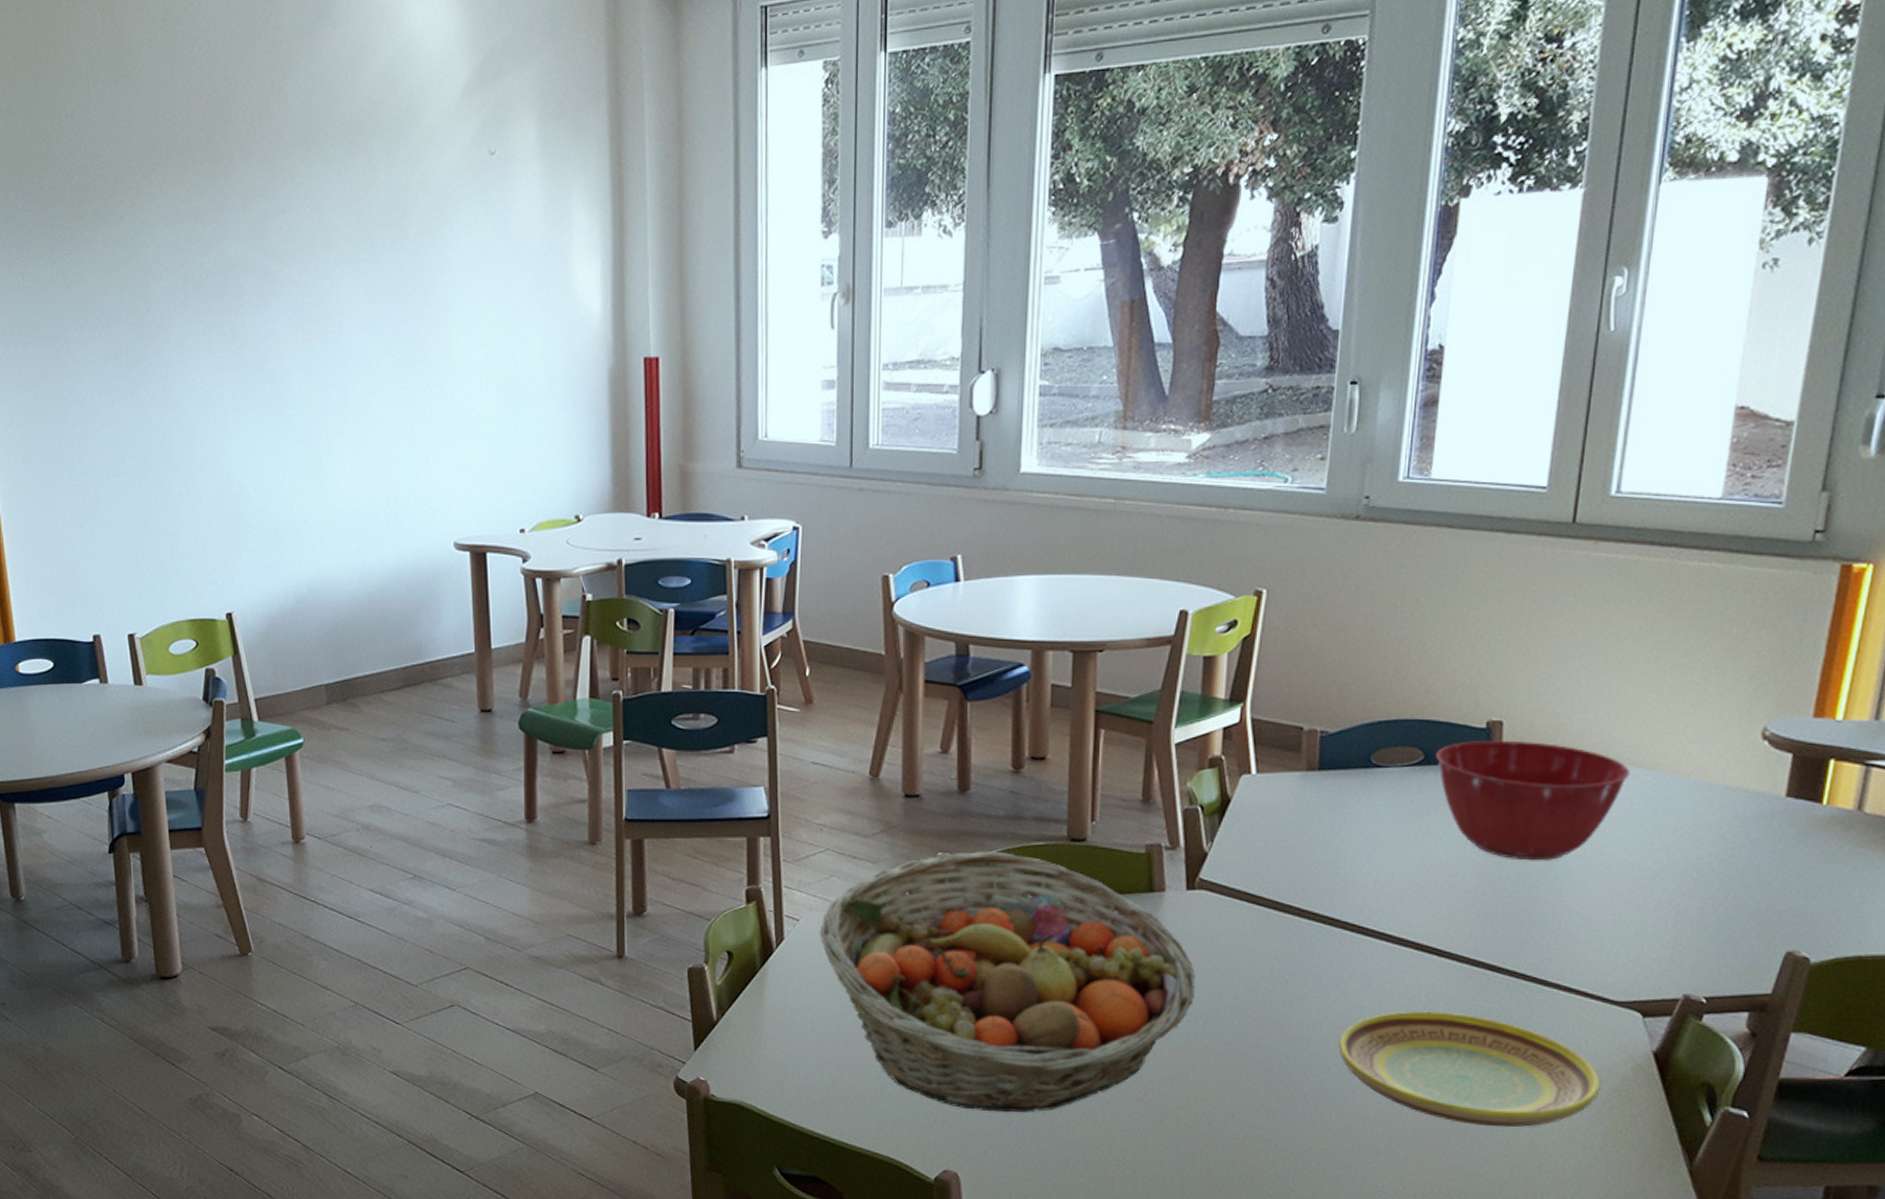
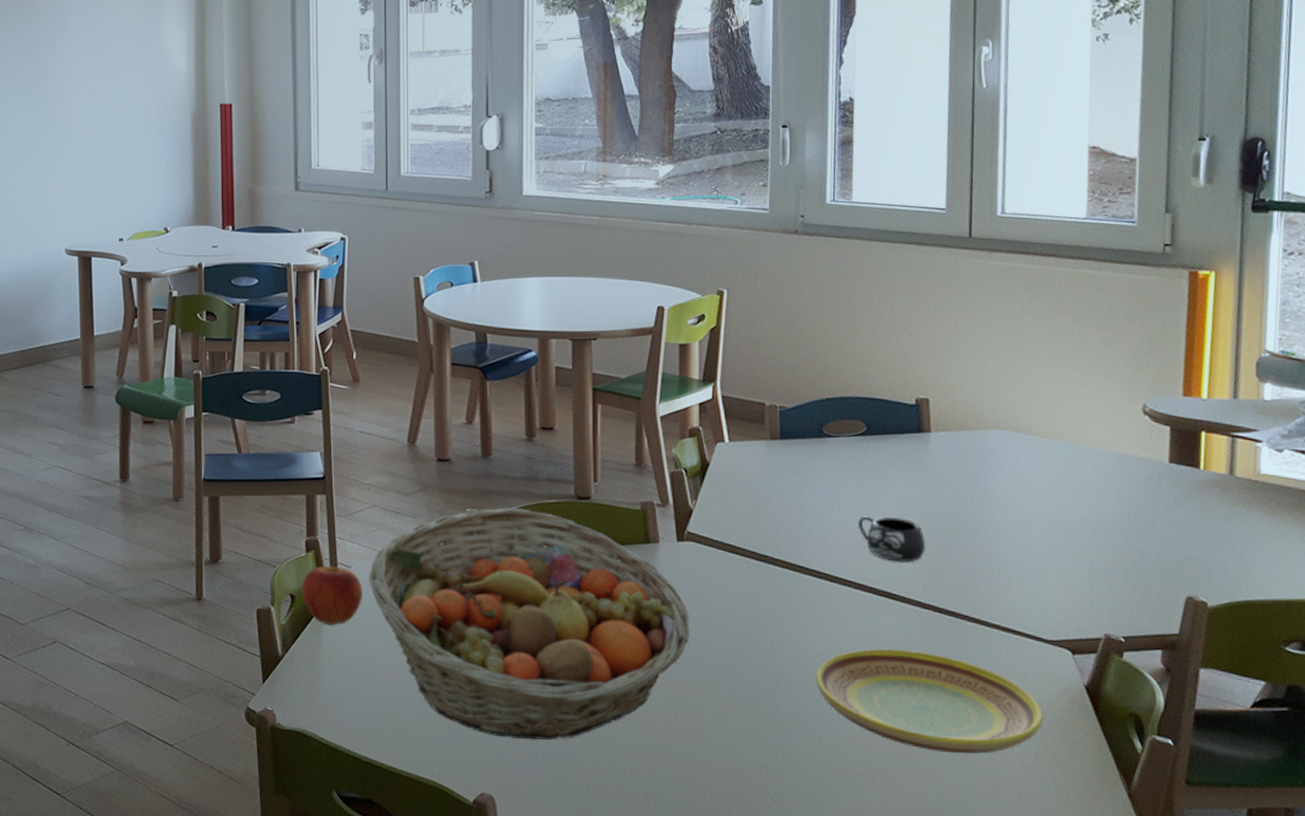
apple: none [741,913,812,986] -> present [302,561,362,626]
mug: none [1403,860,1482,913] -> present [857,516,926,562]
mixing bowl: present [1436,740,1631,861] -> none [876,414,1038,517]

